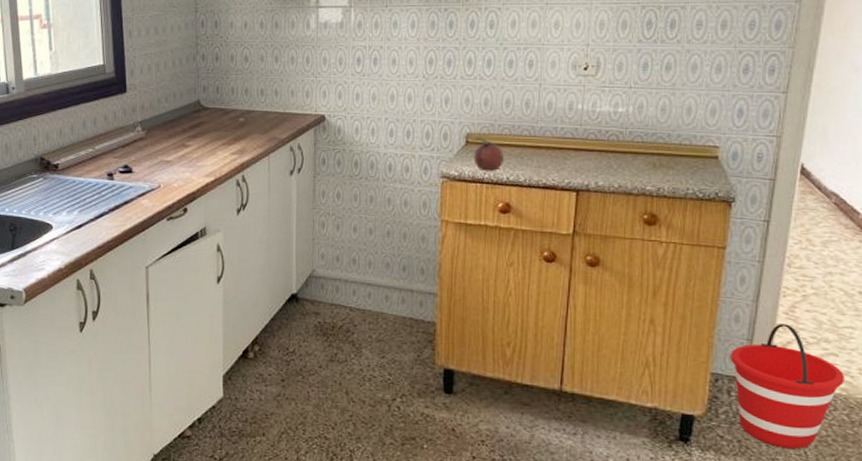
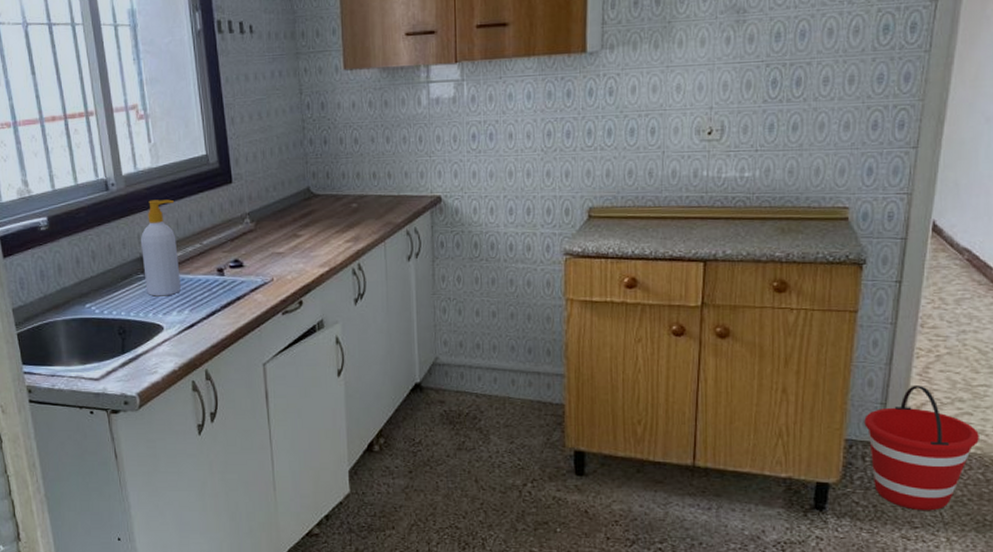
soap bottle: none [36,105,72,197] -> present [140,199,181,297]
fruit: present [472,138,504,172] -> none [595,211,628,247]

